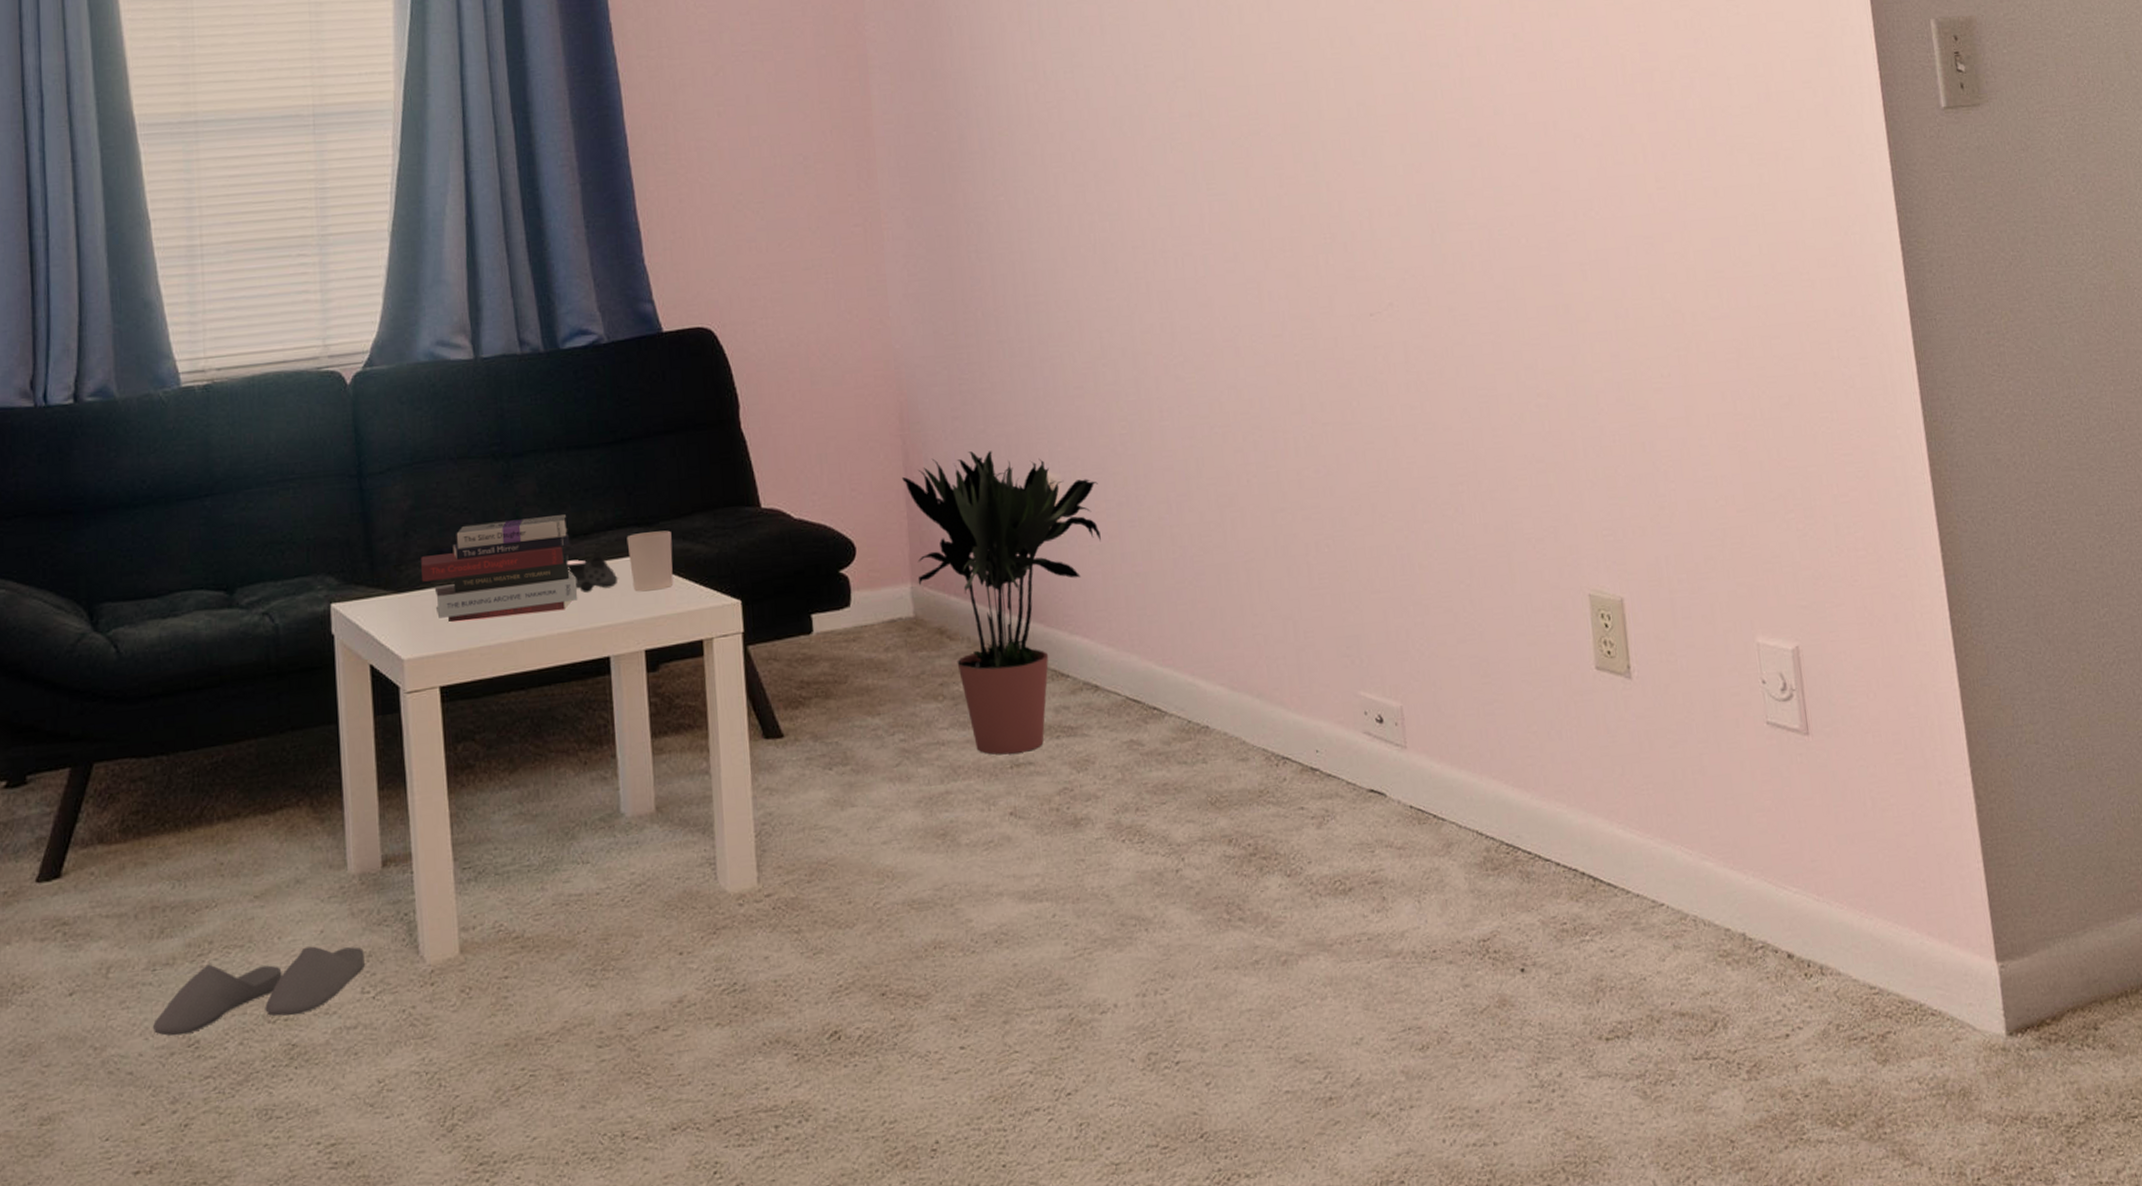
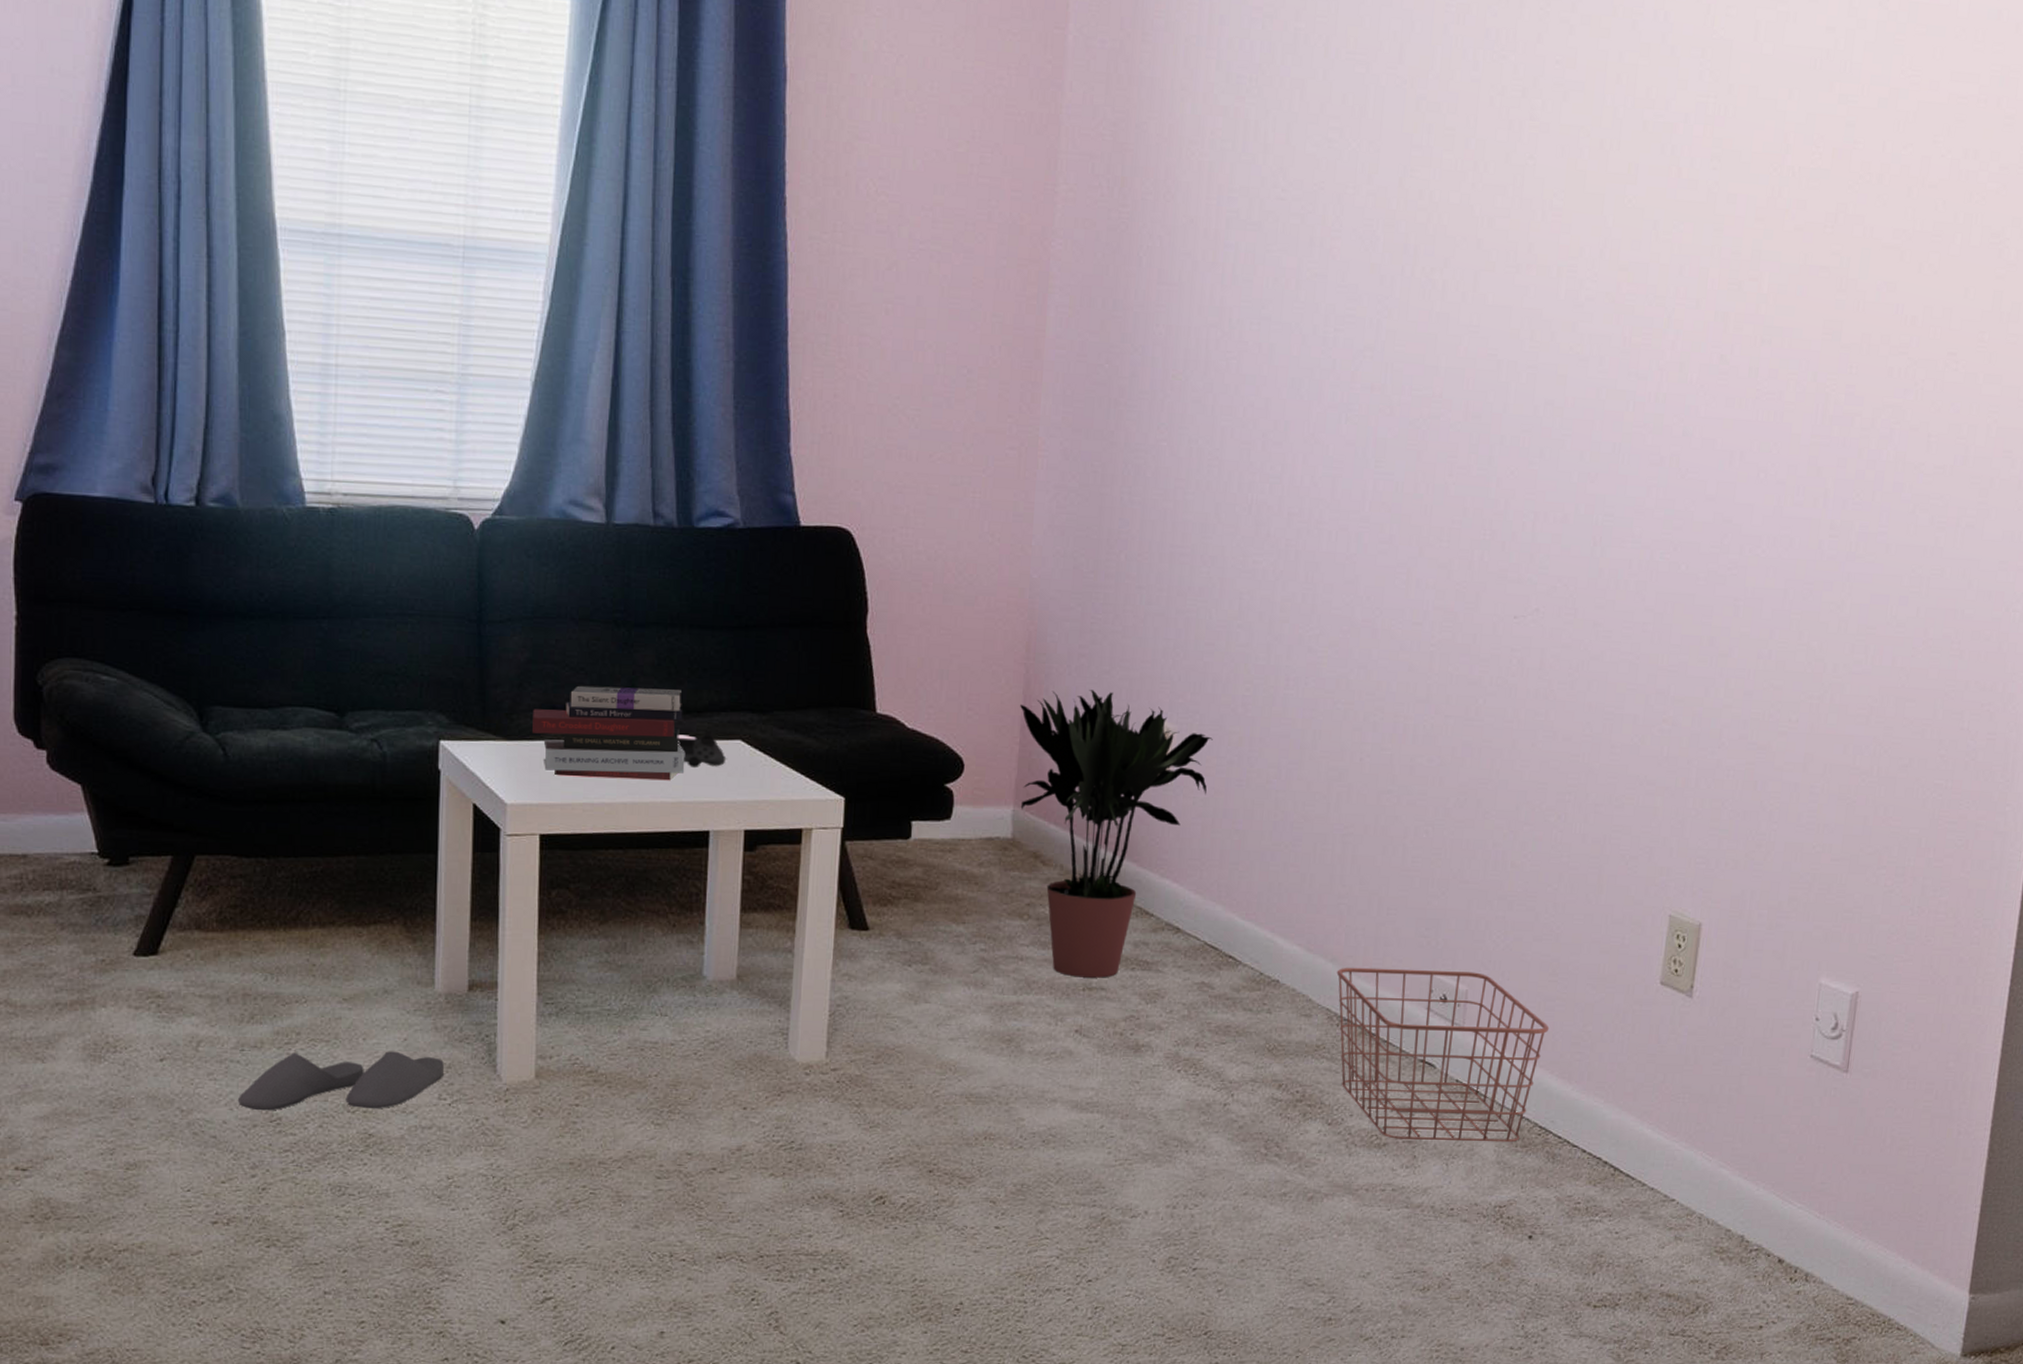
mug: present [626,530,674,592] -> none [739,719,784,776]
basket: none [1265,685,1494,882] -> present [1336,967,1550,1143]

